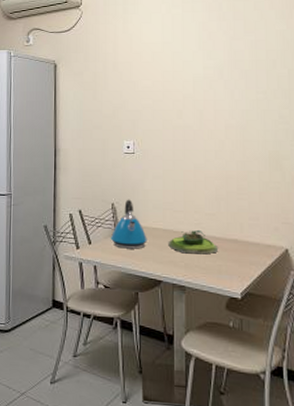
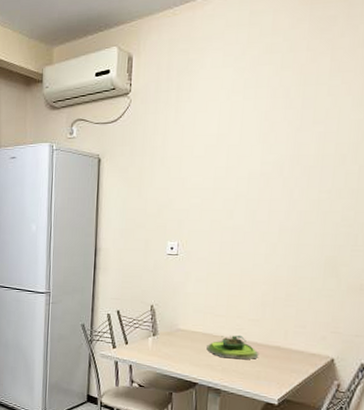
kettle: present [110,199,147,249] -> none [147,301,185,351]

